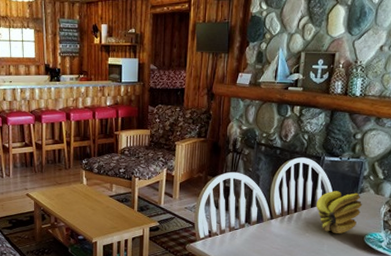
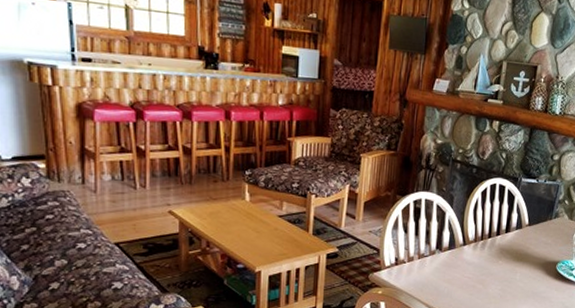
banana: present [317,191,362,233] -> none [511,215,556,261]

